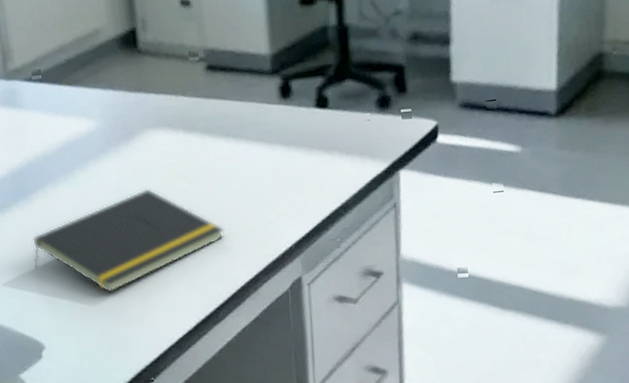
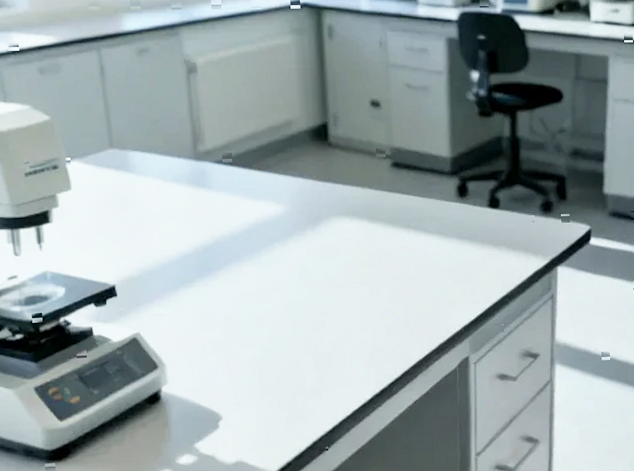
notepad: present [32,188,224,294] -> none [215,271,401,368]

